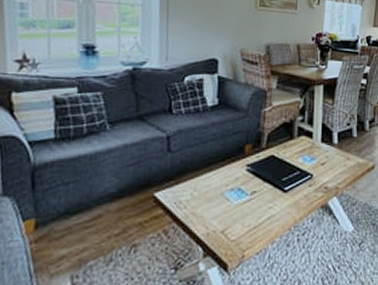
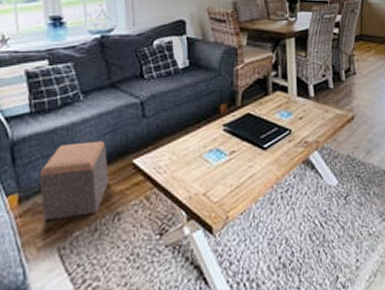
footstool: none [57,171,129,247] -> present [38,140,109,220]

